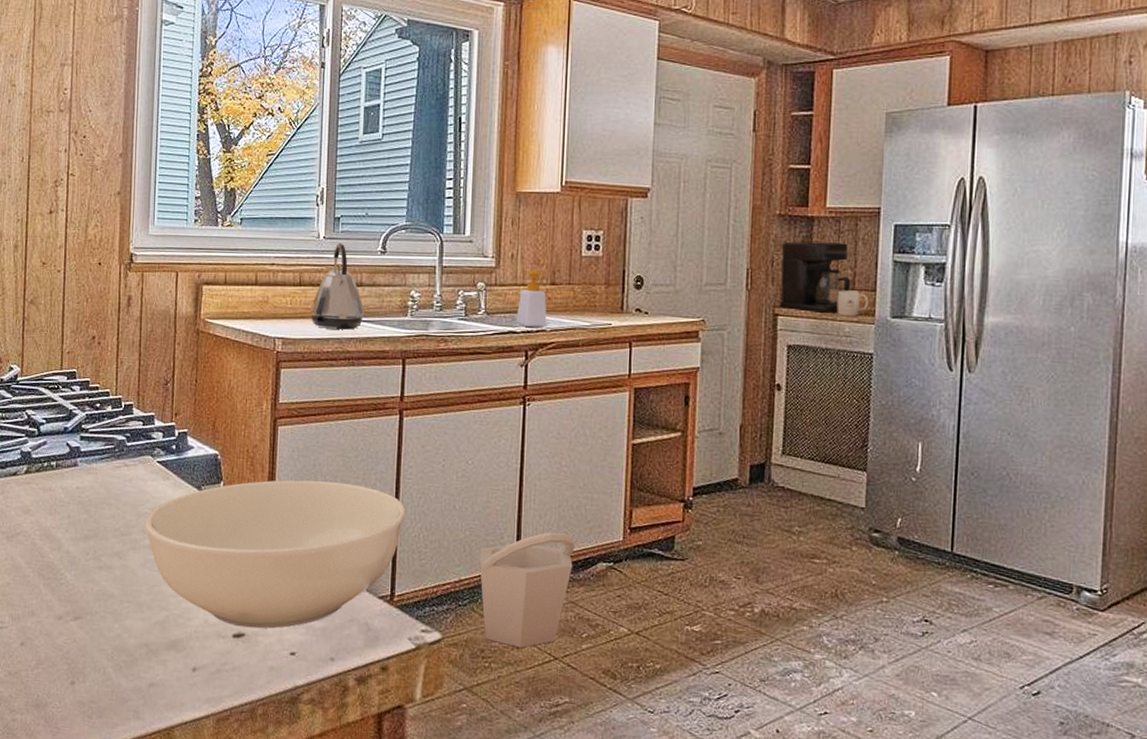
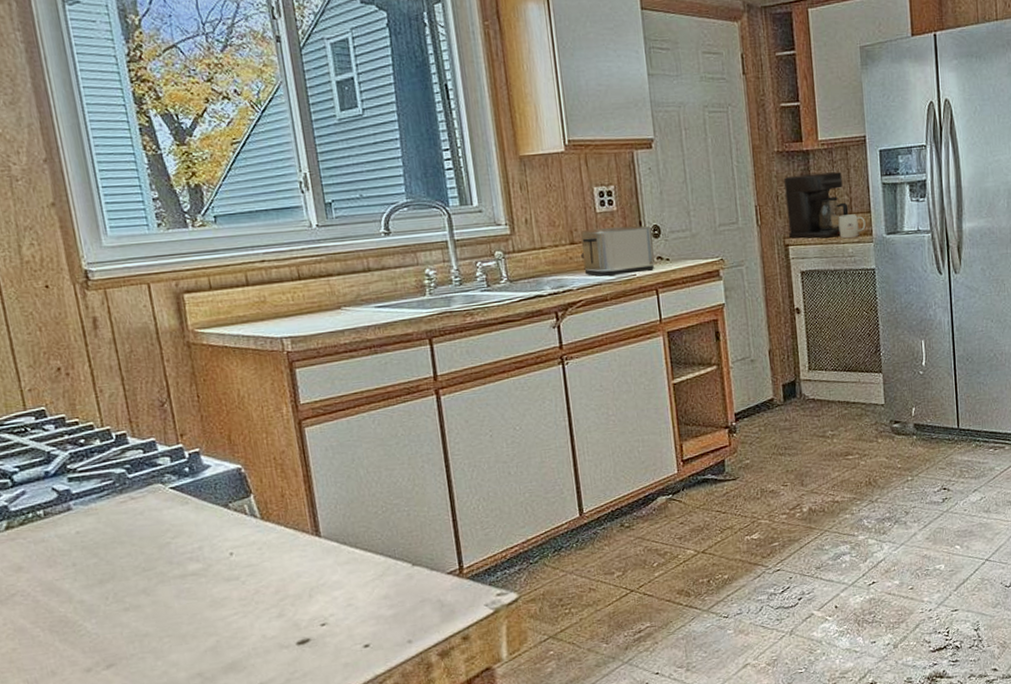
bowl: present [145,479,406,629] -> none [169,470,461,634]
kettle: present [309,243,365,330] -> none [315,229,379,321]
bucket: present [480,531,575,649] -> none [543,476,635,590]
soap bottle: present [516,270,547,328] -> none [538,232,573,290]
toaster: none [560,271,635,323] -> present [580,225,655,277]

